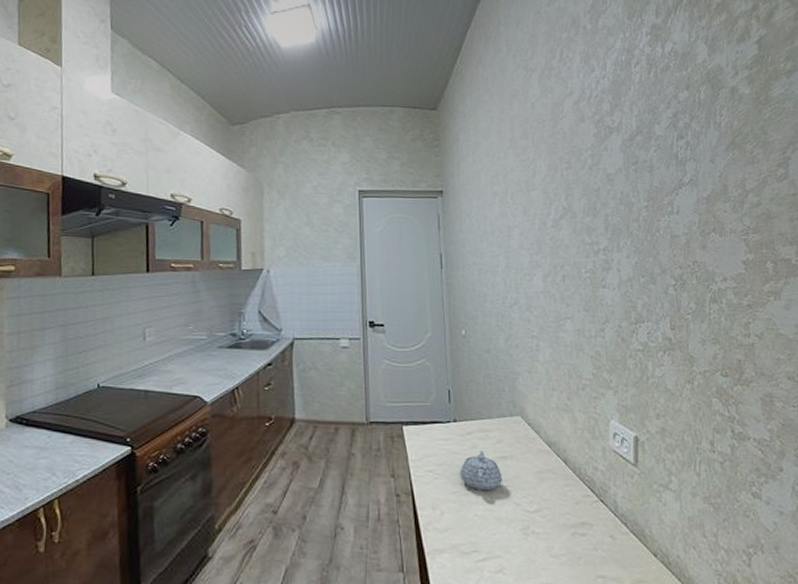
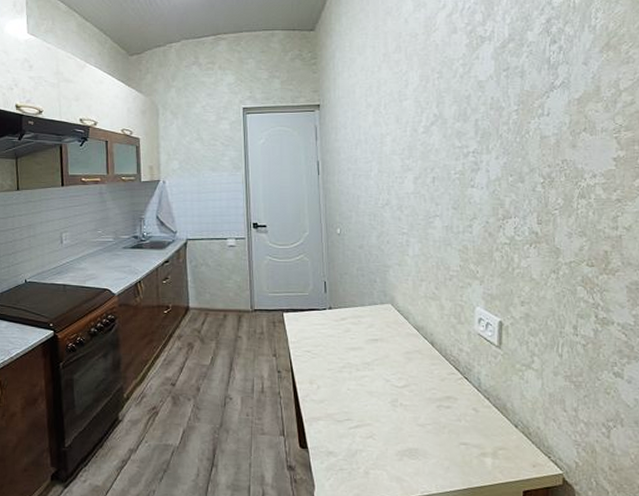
teapot: present [459,451,502,491] -> none [334,334,373,369]

